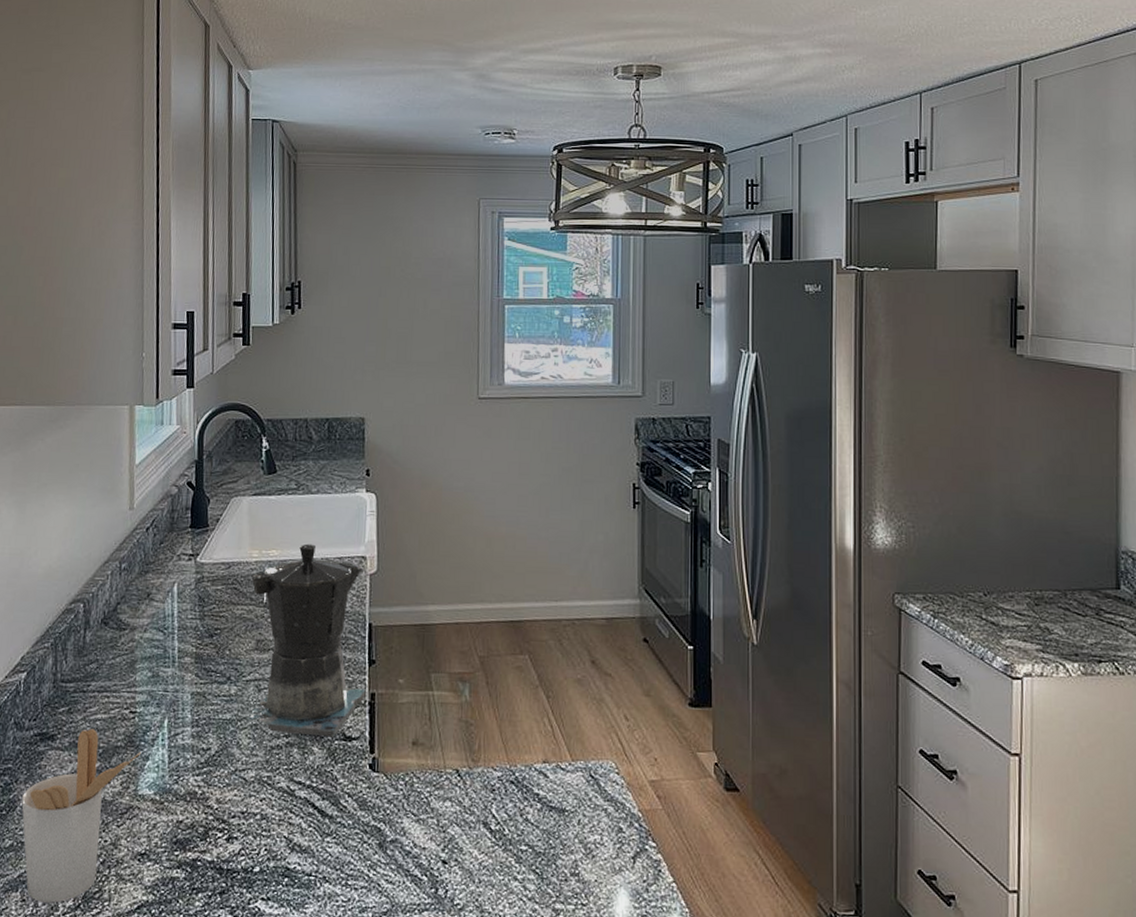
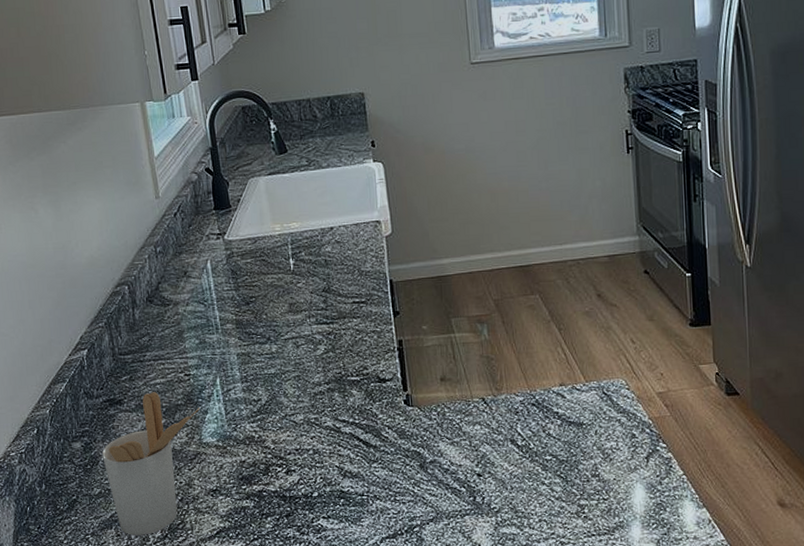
coffee maker: present [246,543,366,738] -> none [277,214,394,381]

